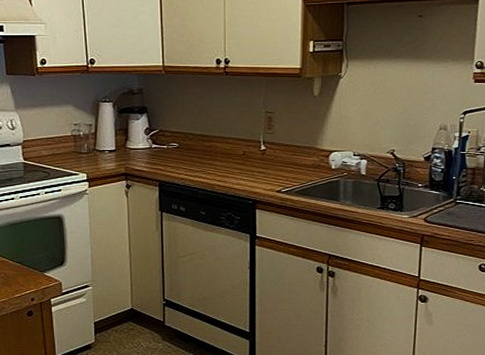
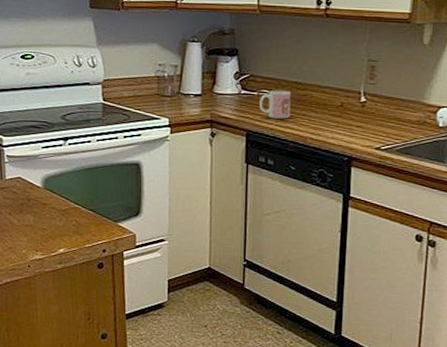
mug: none [169,142,198,169] -> present [259,90,291,119]

